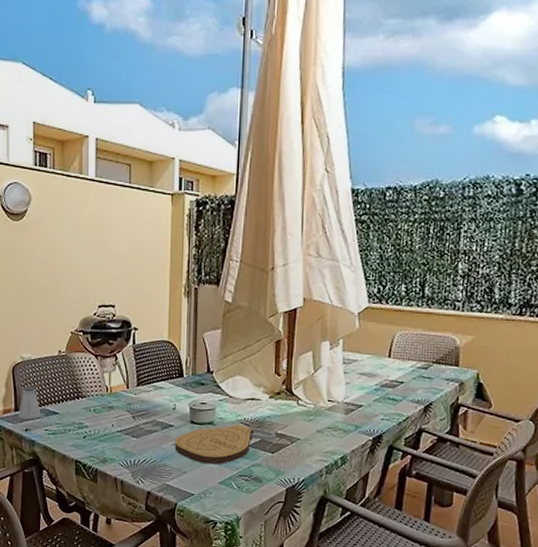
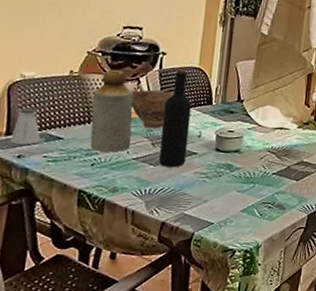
bottle: none [78,348,115,425] -> present [90,70,134,152]
bowl: none [110,365,149,403] -> present [131,89,175,129]
wine bottle: none [139,343,165,440] -> present [159,69,192,168]
cutting board: present [175,424,276,465] -> none [196,153,302,193]

